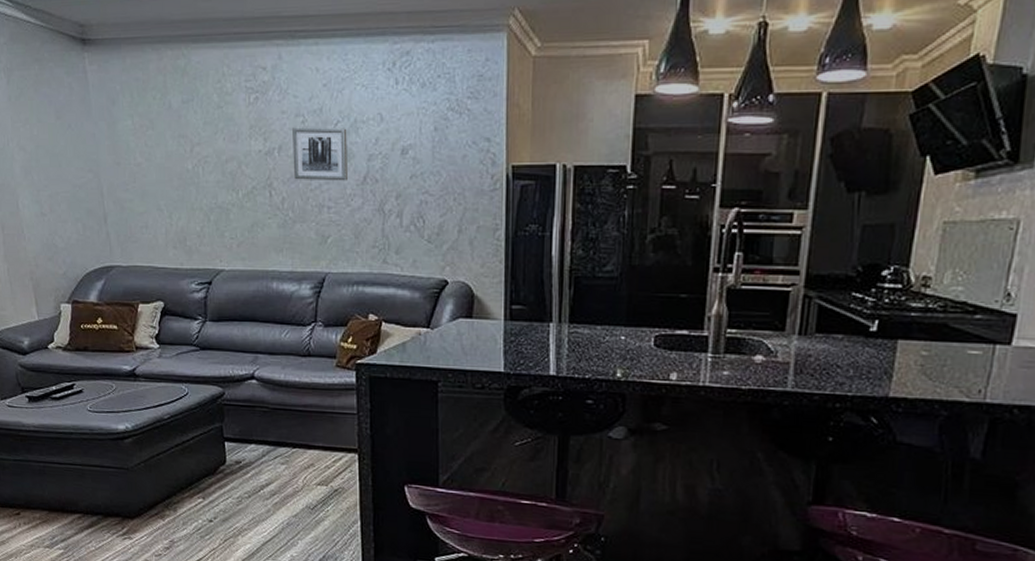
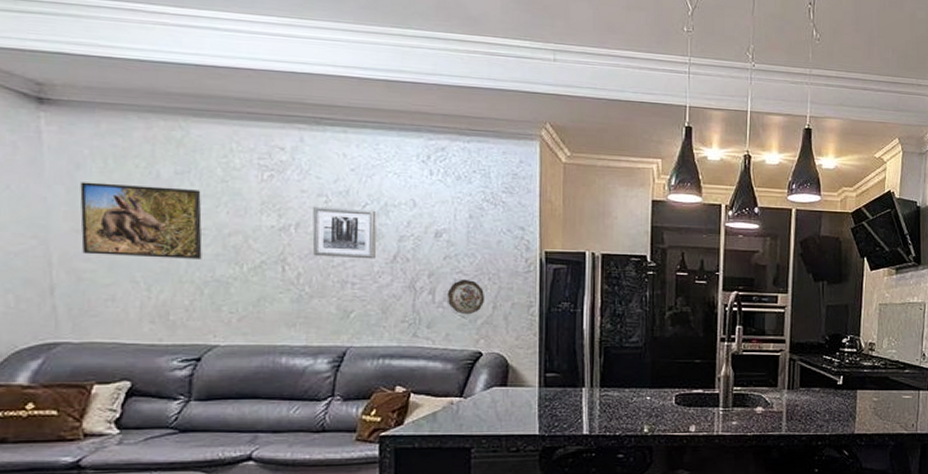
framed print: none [116,116,207,187] -> present [80,182,202,259]
decorative plate: none [413,199,451,240] -> present [447,279,485,315]

